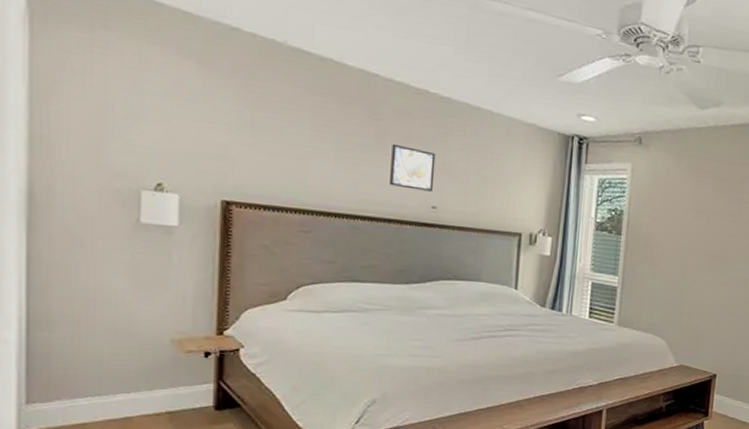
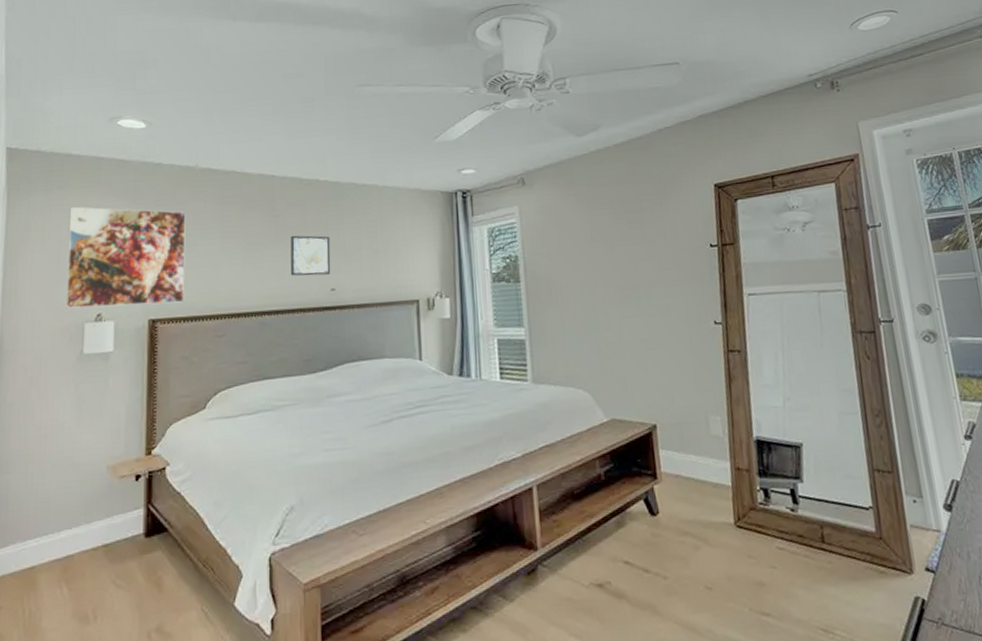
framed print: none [116,53,270,190] -> present [65,206,186,309]

